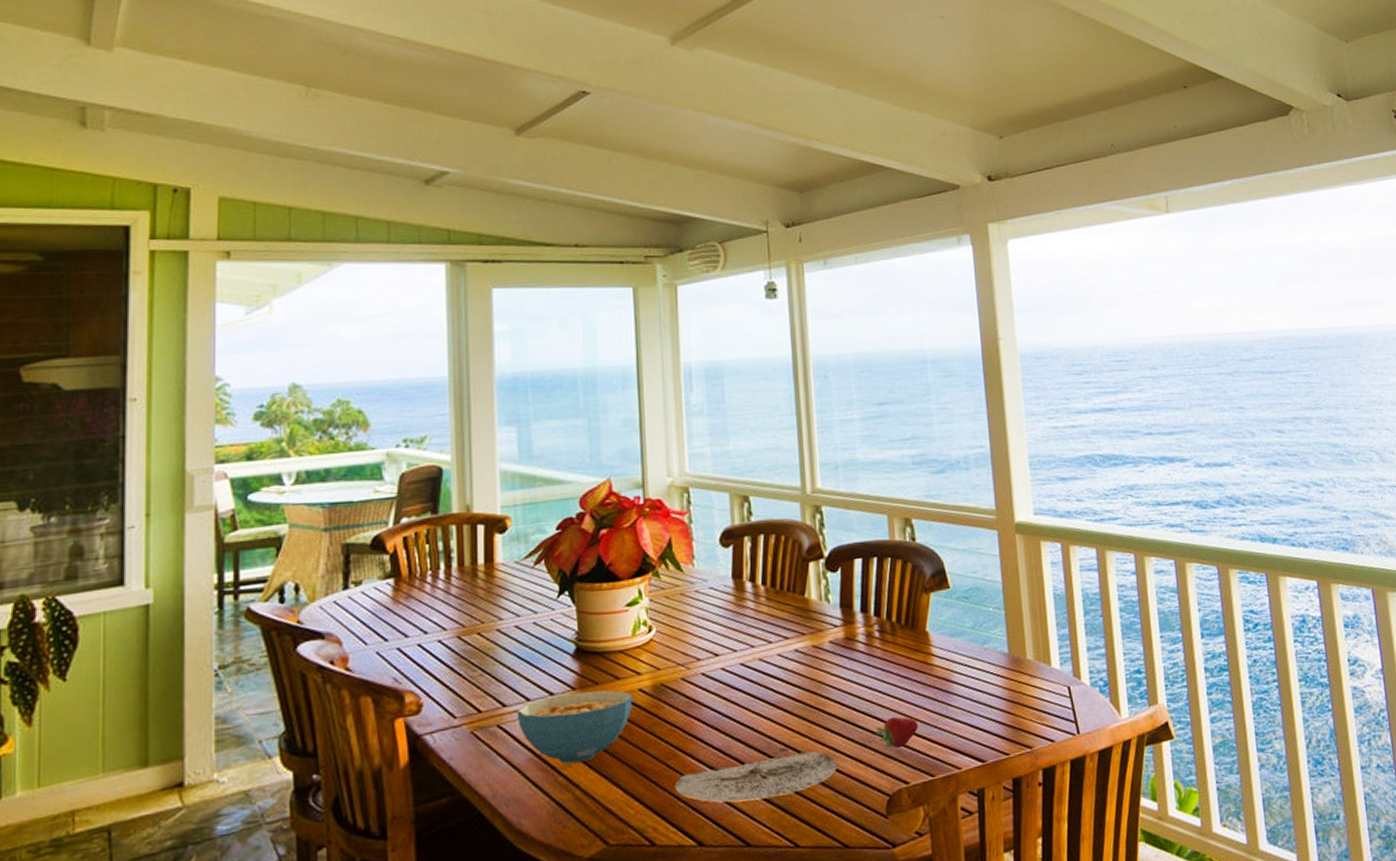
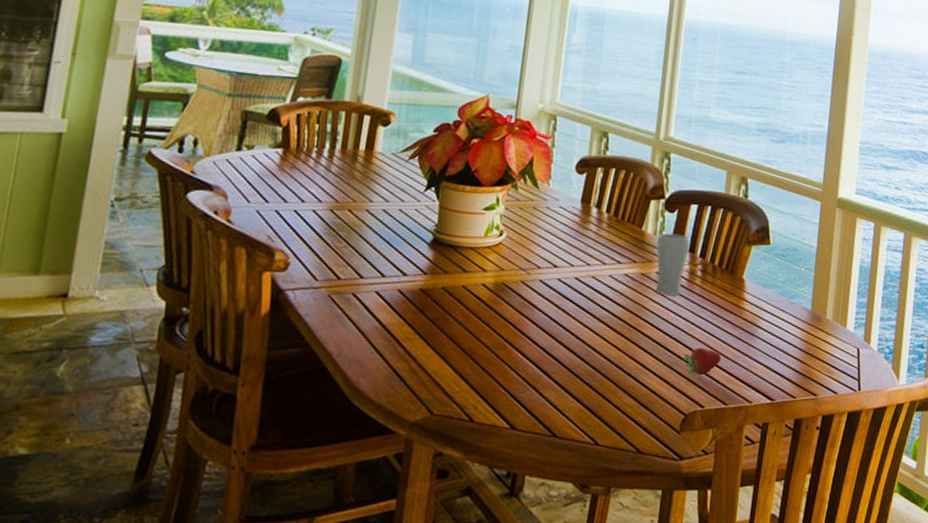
cereal bowl: present [517,690,633,764] -> none [371,276,476,339]
plate: present [674,747,837,803] -> none [498,357,644,399]
drinking glass: none [823,594,861,666] -> present [655,233,691,296]

